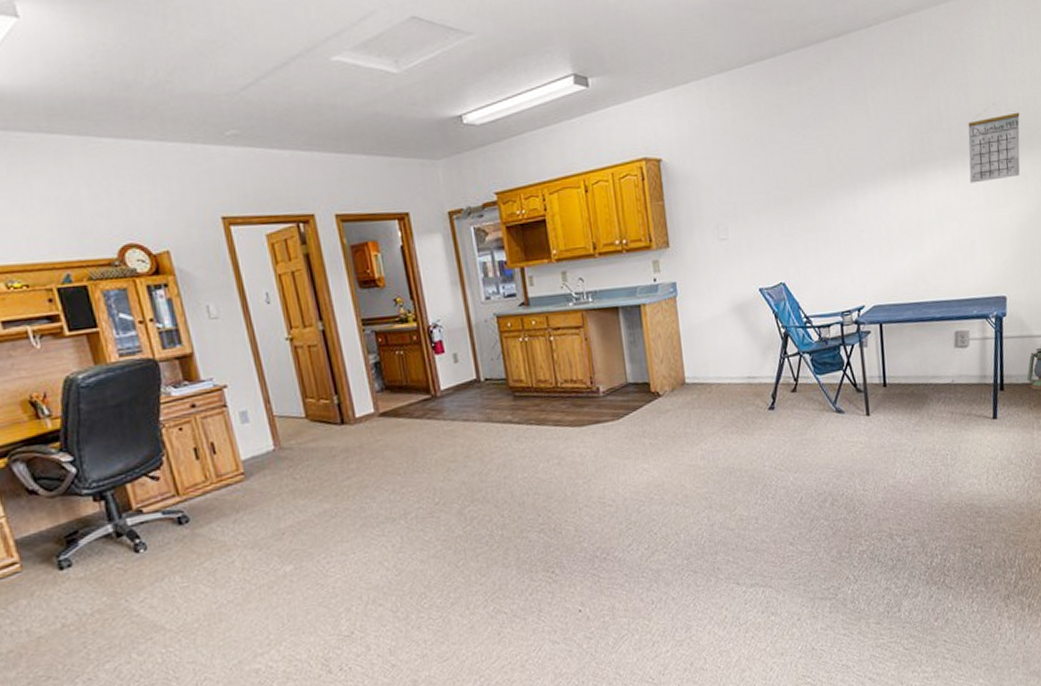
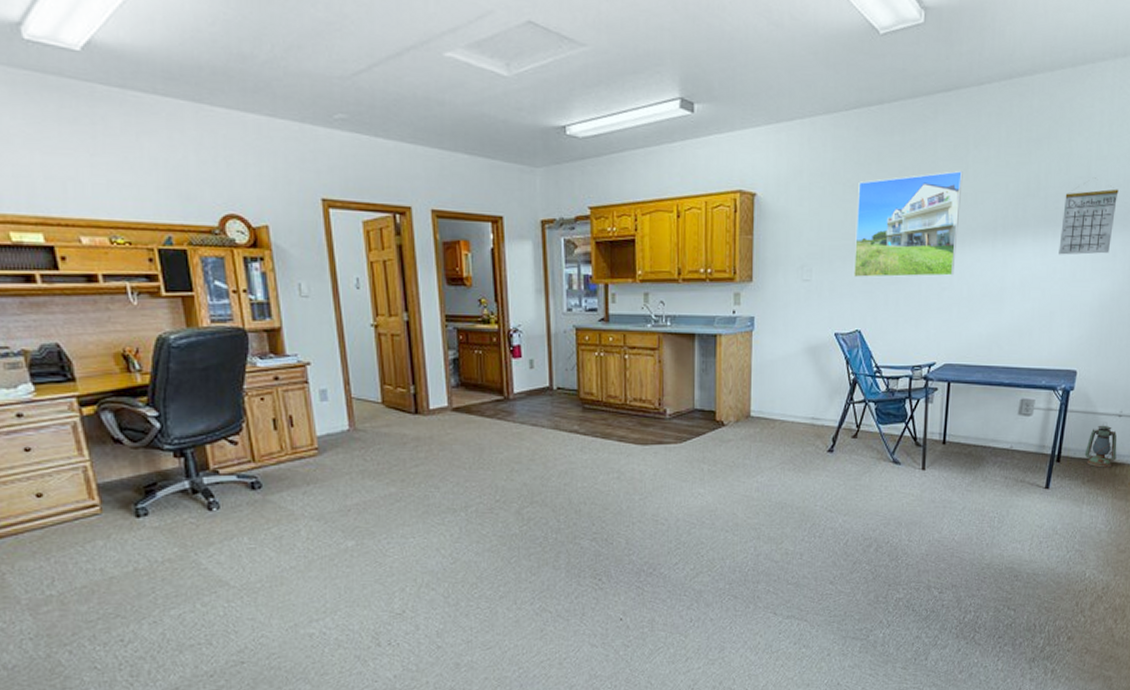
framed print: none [762,112,870,231] -> present [853,170,963,278]

